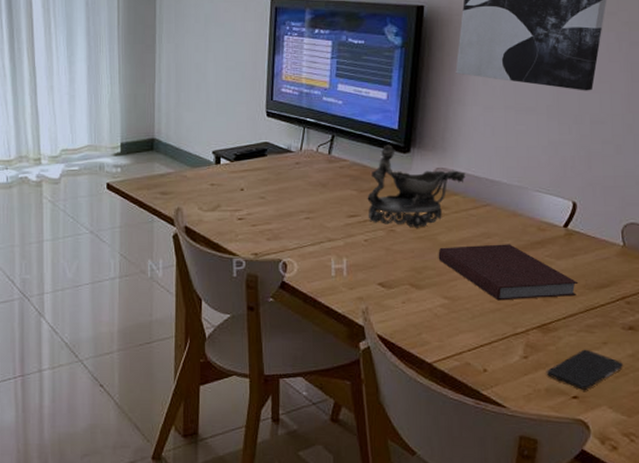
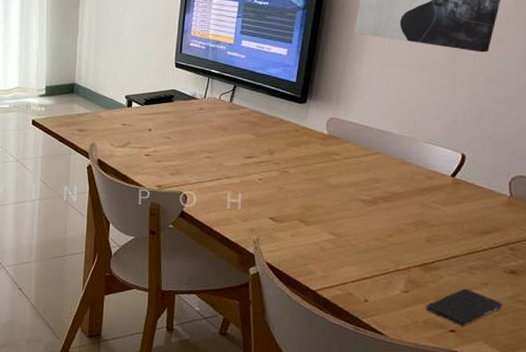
decorative bowl: present [367,145,466,228] -> none [264,95,358,171]
notebook: present [438,244,579,301] -> none [327,188,463,240]

